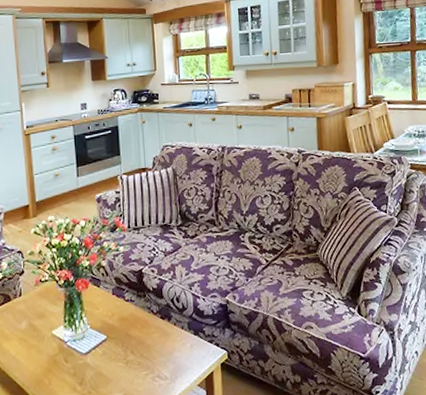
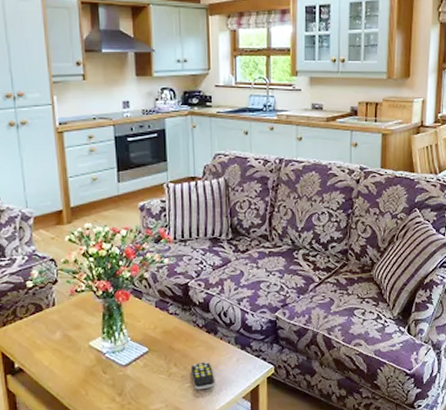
remote control: none [146,348,171,378] -> present [190,361,215,390]

